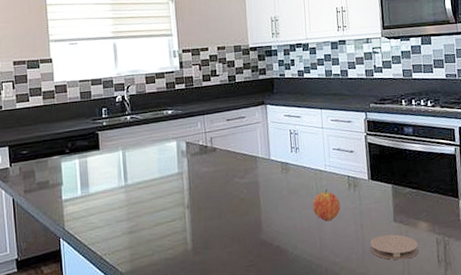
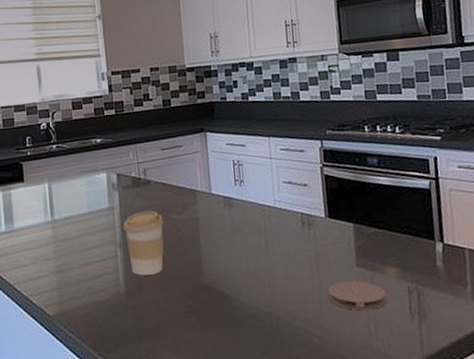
coffee cup: none [191,175,228,234] -> present [123,210,165,276]
fruit: present [312,189,341,222] -> none [260,227,293,265]

